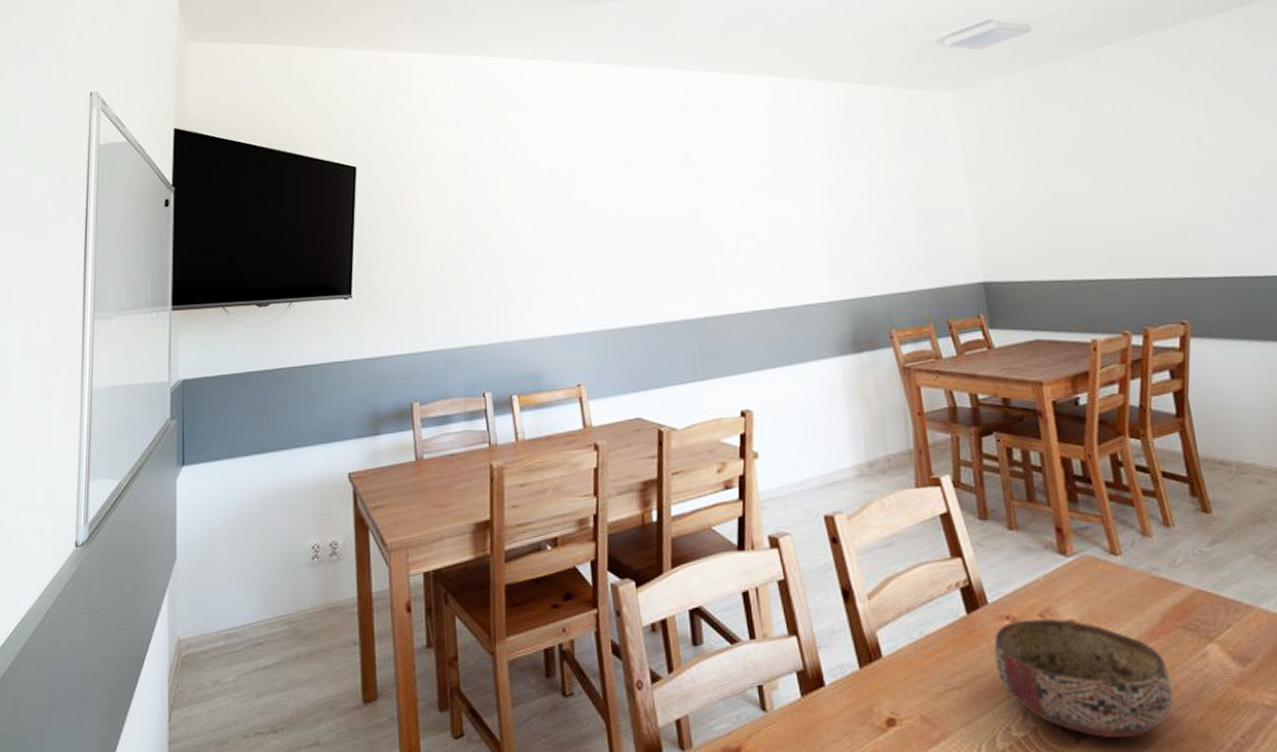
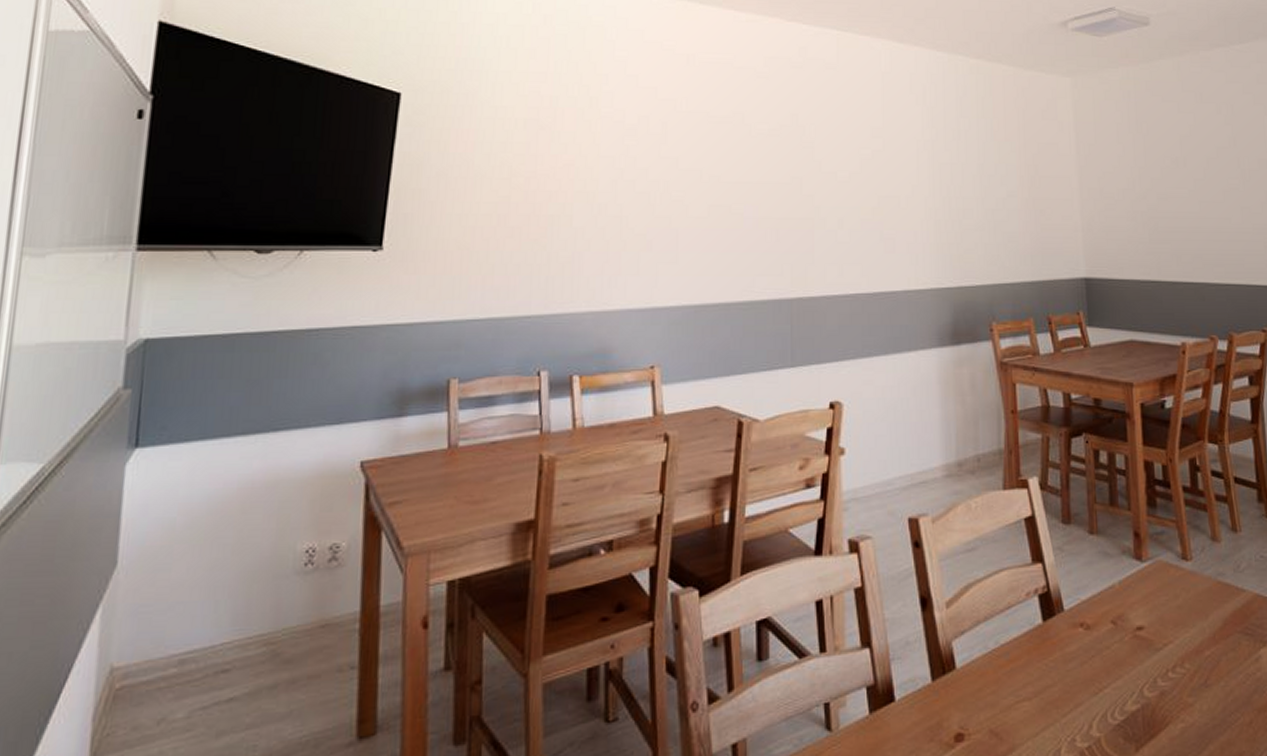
bowl: present [994,618,1173,739] -> none [1066,625,1227,745]

